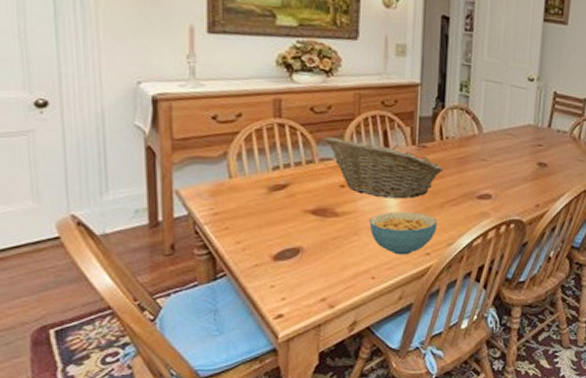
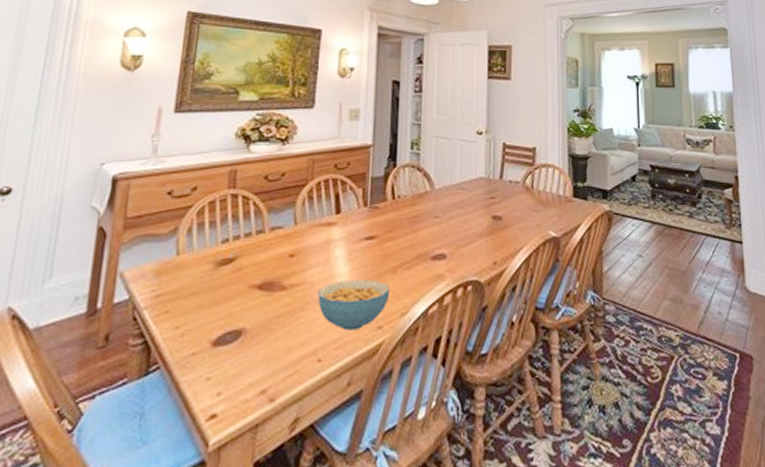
fruit basket: present [324,136,444,199] -> none [276,203,396,266]

